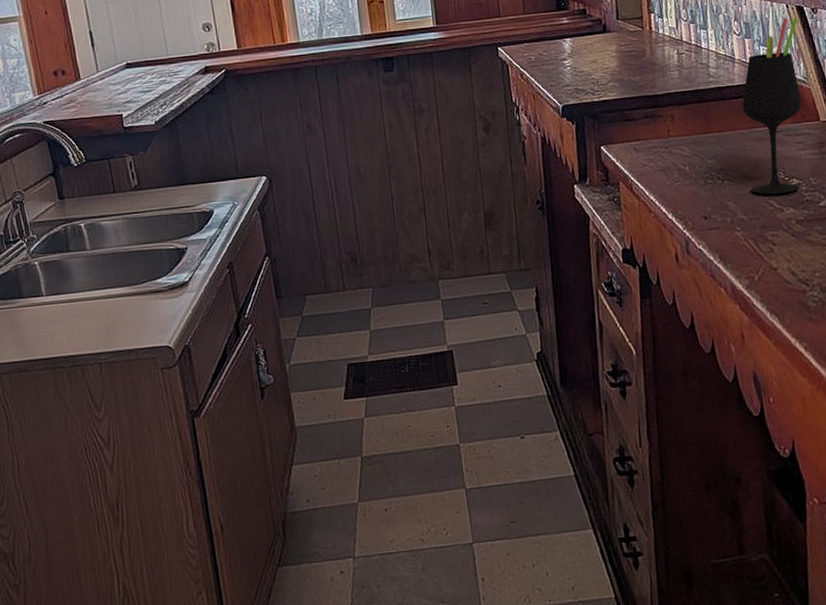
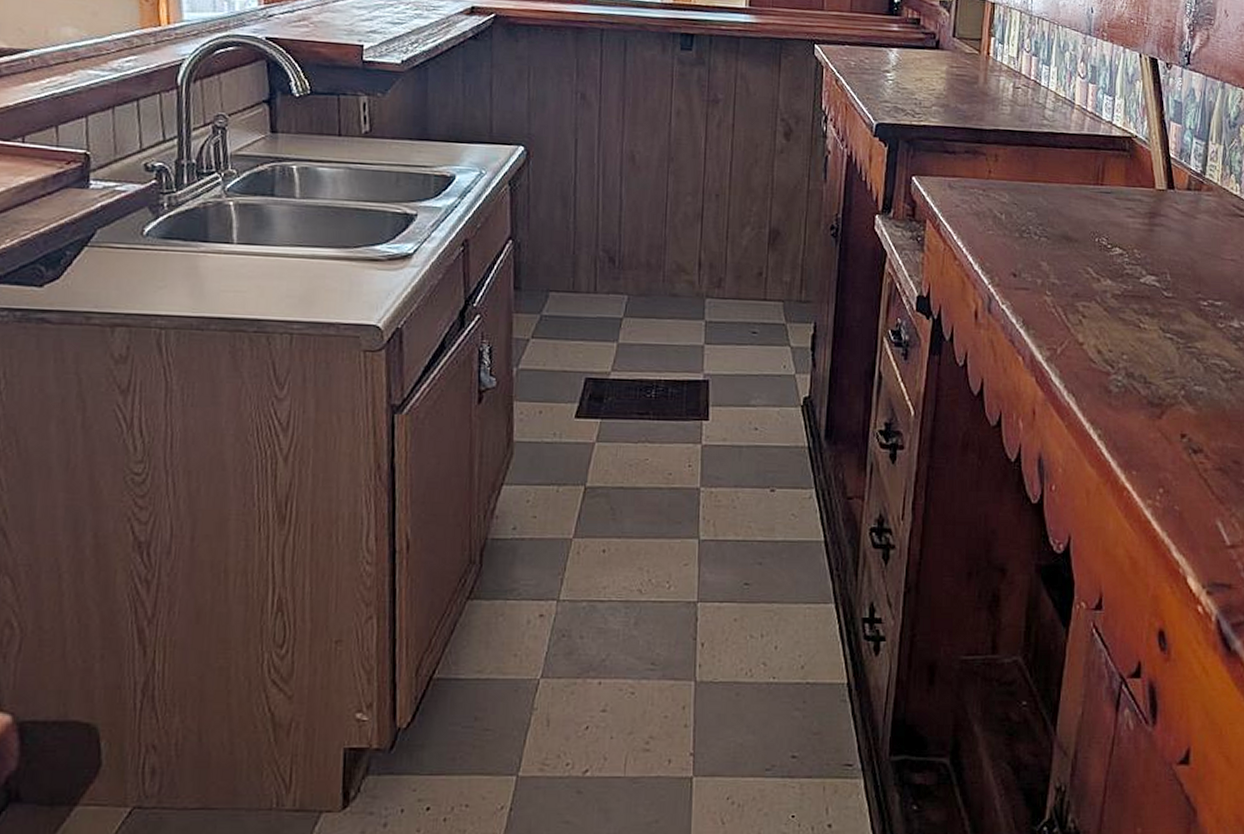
wine glass: present [742,17,802,195] -> none [1068,69,1150,262]

